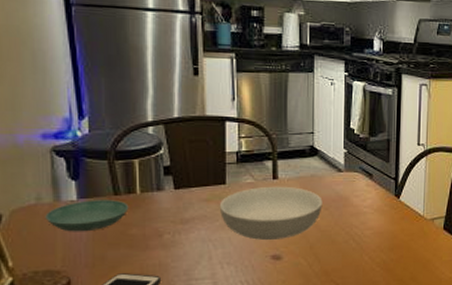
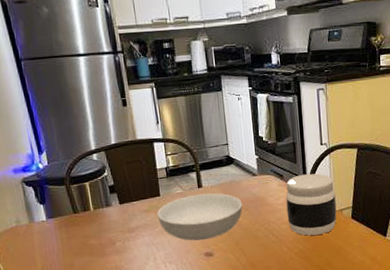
saucer: present [45,200,129,232] -> none [24,217,87,247]
jar: none [372,175,428,245] -> present [286,173,337,236]

